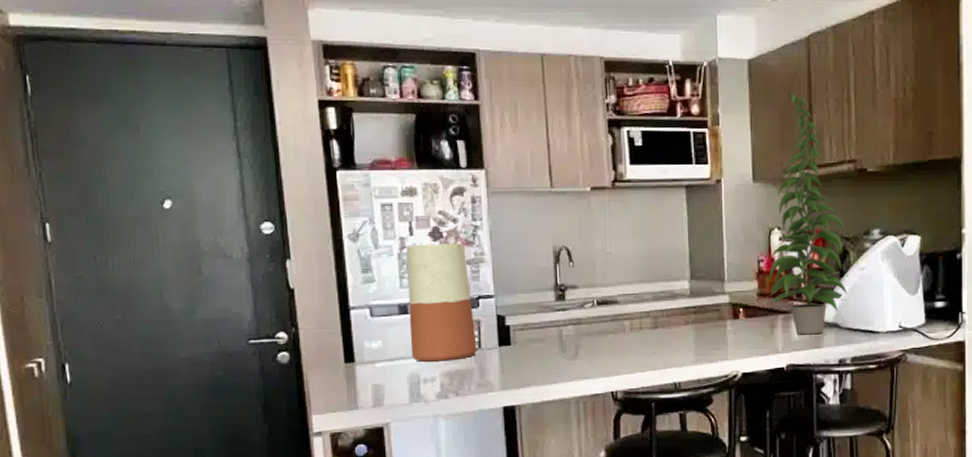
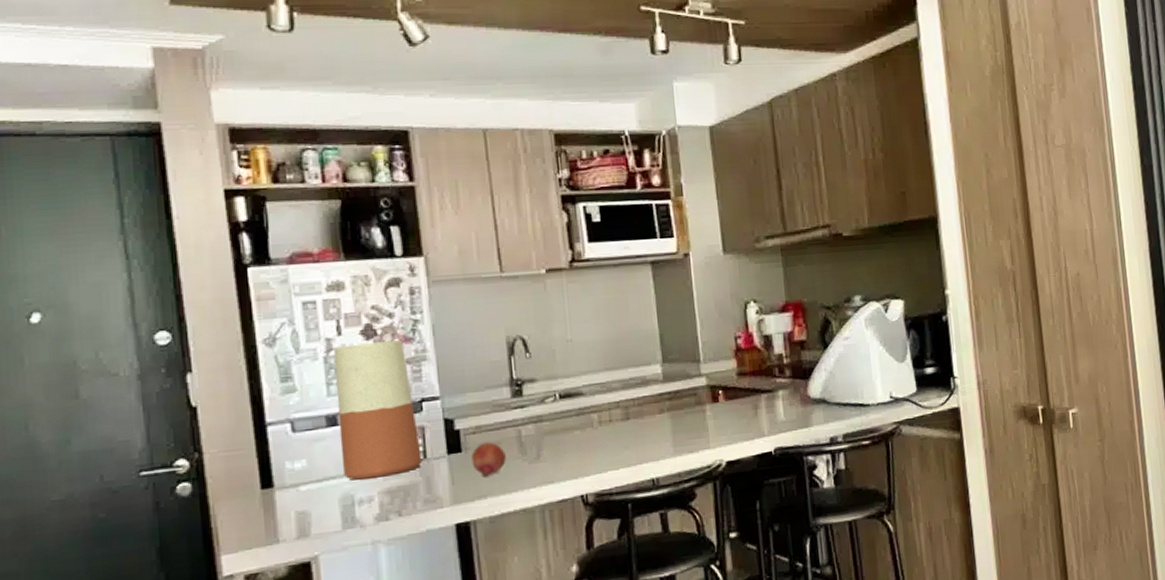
fruit: none [519,338,548,369] -> present [471,442,506,477]
plant: present [769,93,848,335] -> none [748,159,833,415]

